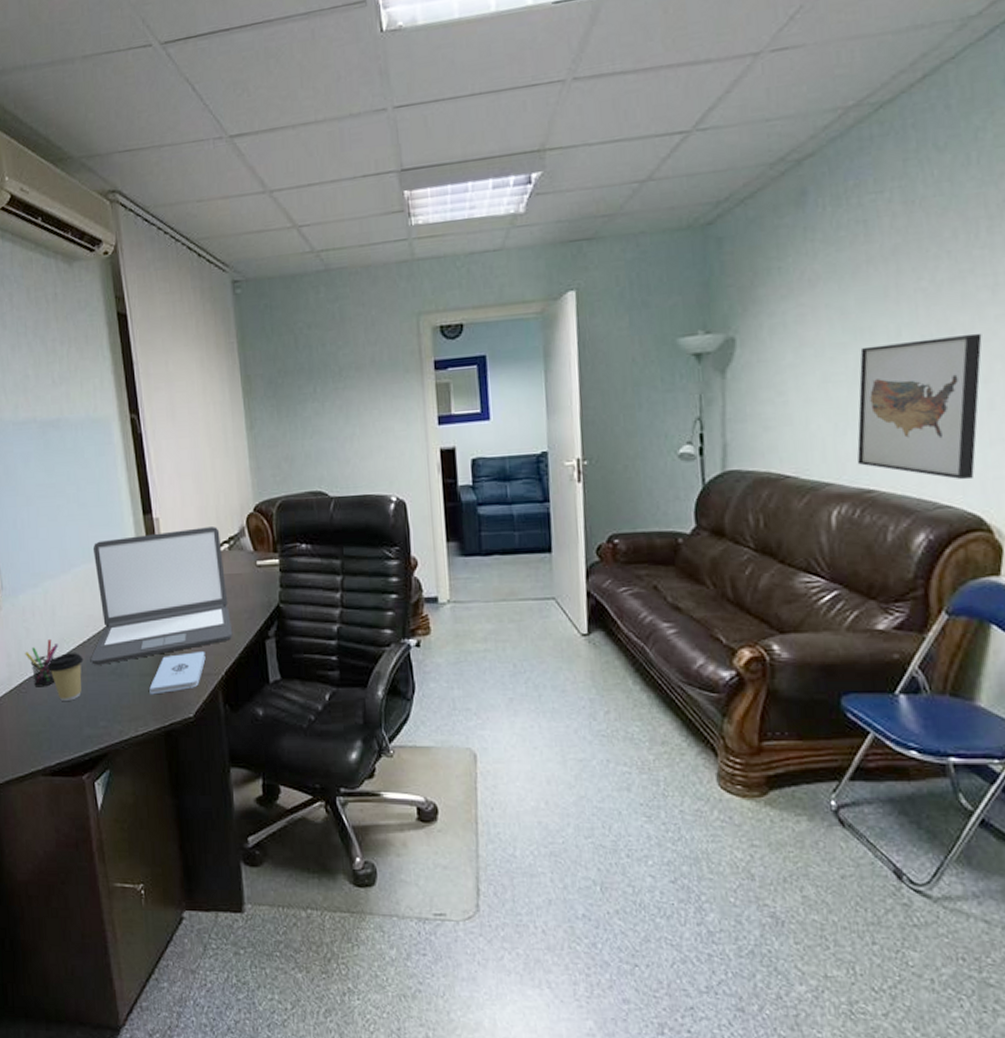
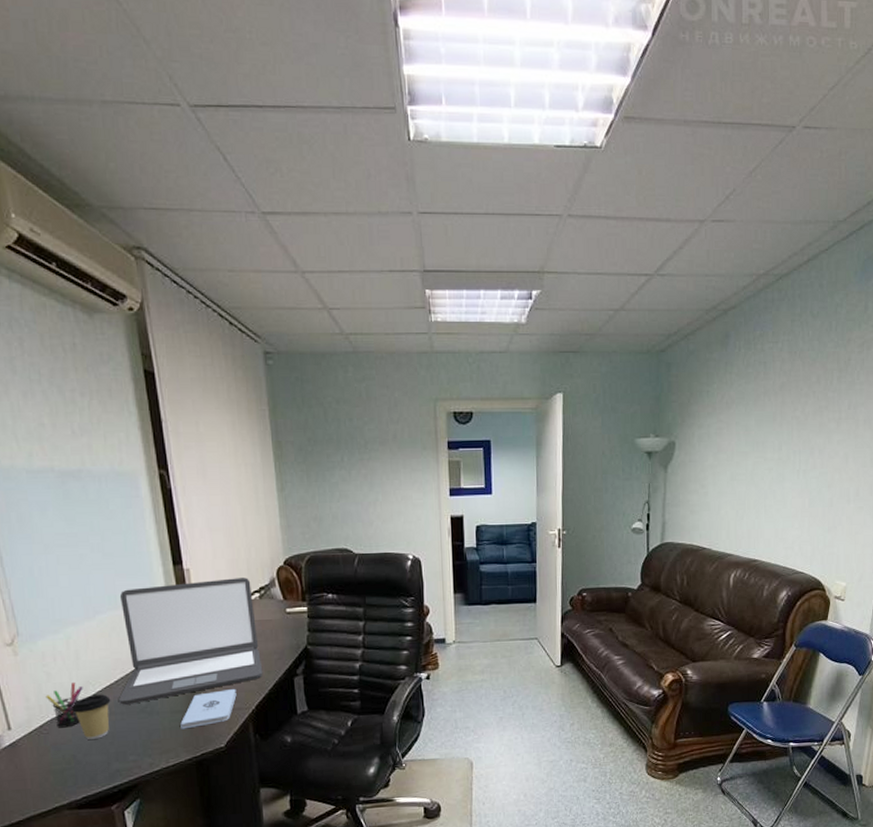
wall art: present [857,333,982,480] -> none [748,452,829,555]

